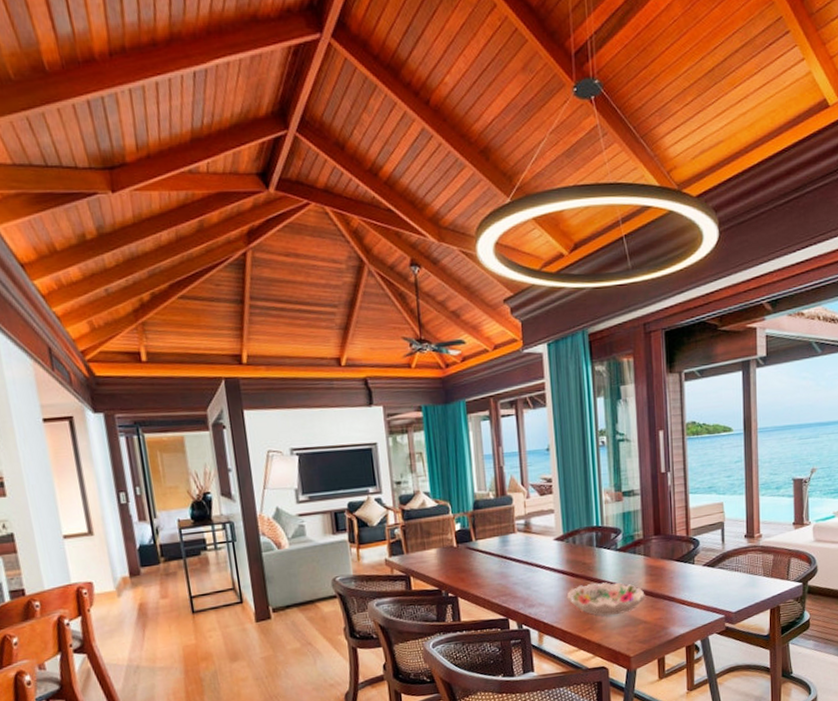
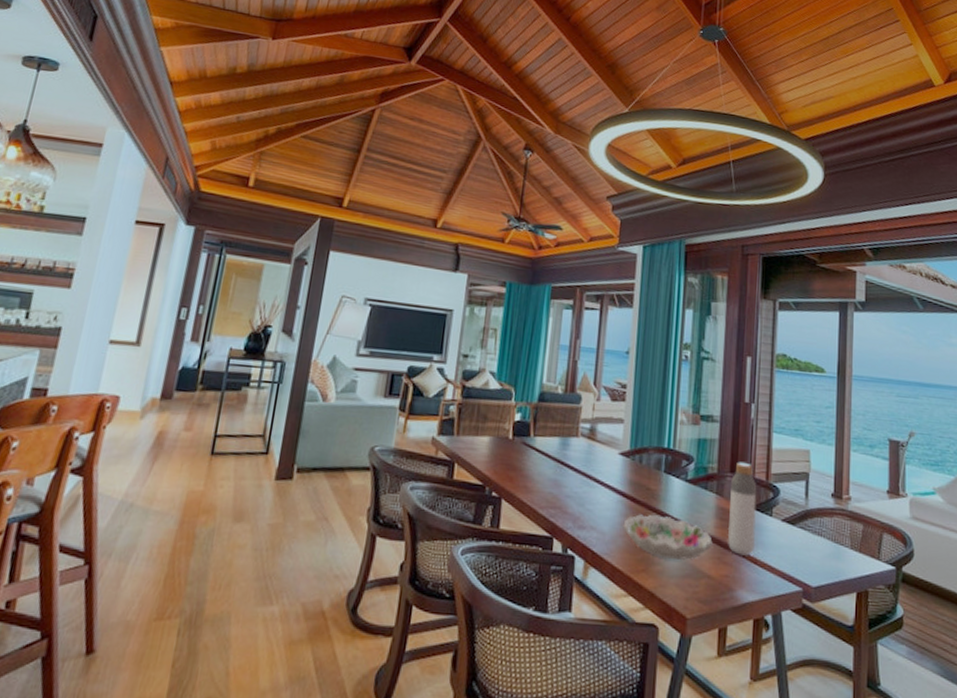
bottle: none [656,524,682,600] -> present [727,462,757,556]

